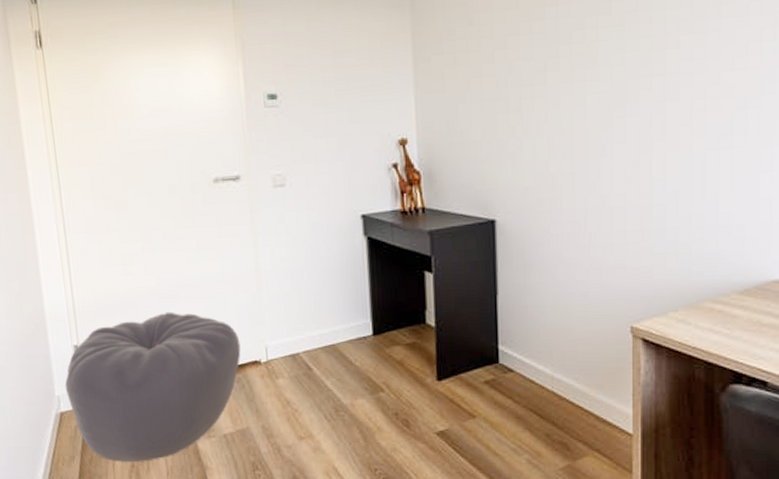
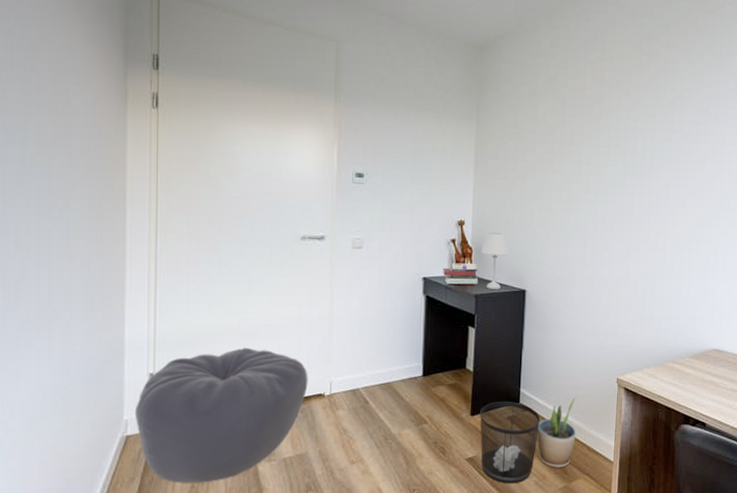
books: none [385,192,432,221] -> present [442,263,479,286]
table lamp: none [432,149,469,223] -> present [481,233,509,289]
waste bin: none [449,362,528,463] -> present [480,402,540,484]
potted plant: none [525,353,579,443] -> present [537,397,577,468]

